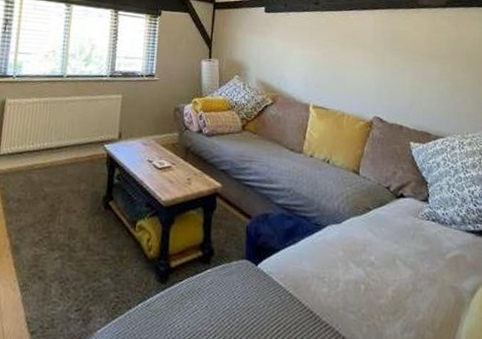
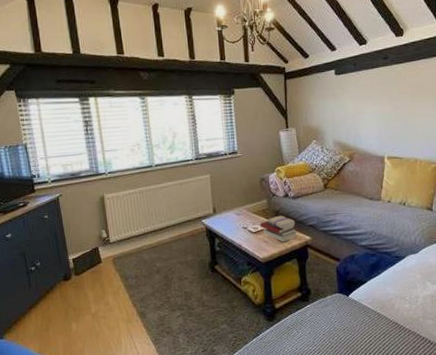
books: none [167,153,207,186] -> present [260,215,297,243]

